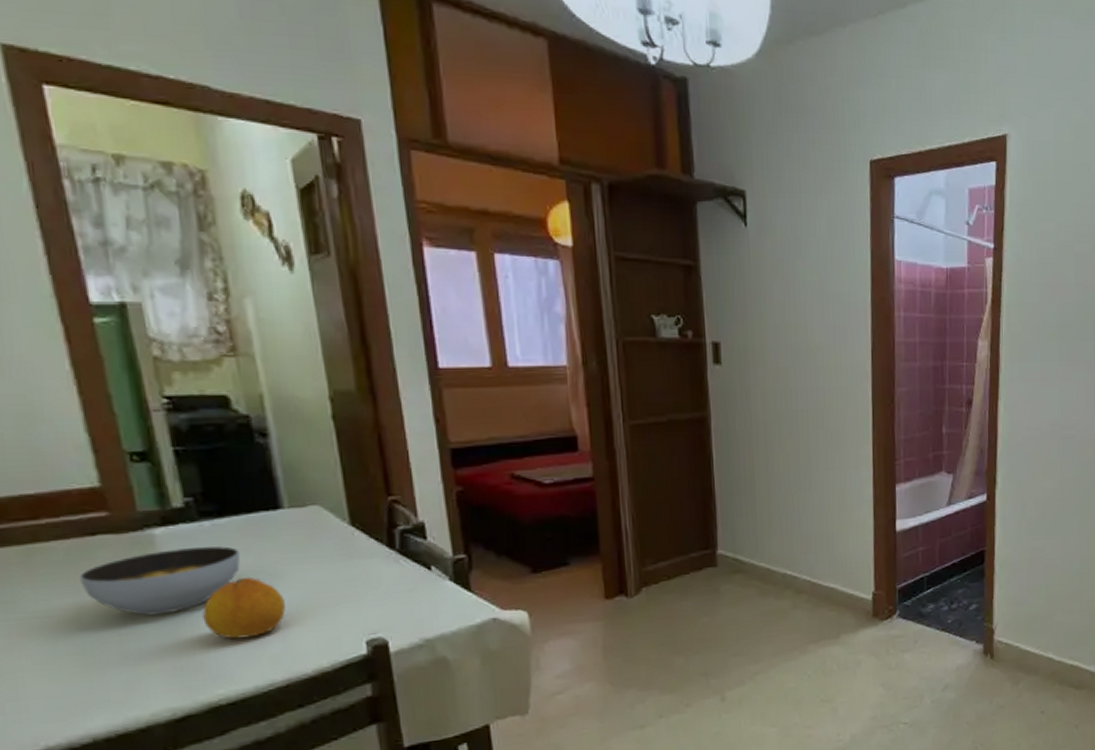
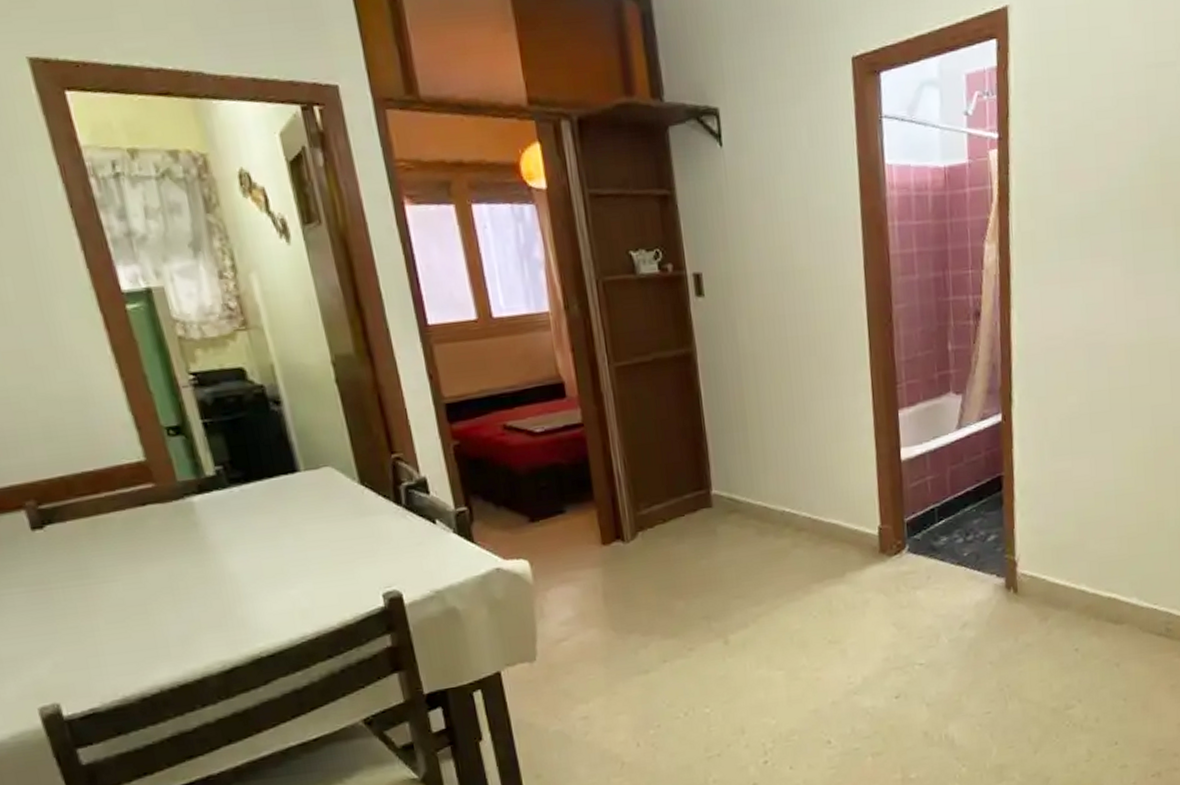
soup bowl: present [78,546,241,616] -> none [135,509,268,577]
fruit: present [202,576,286,639] -> none [239,537,310,596]

